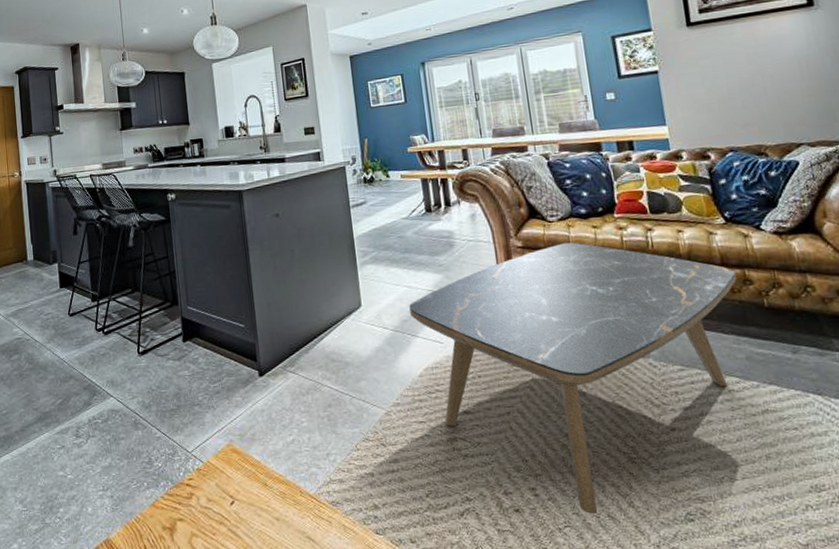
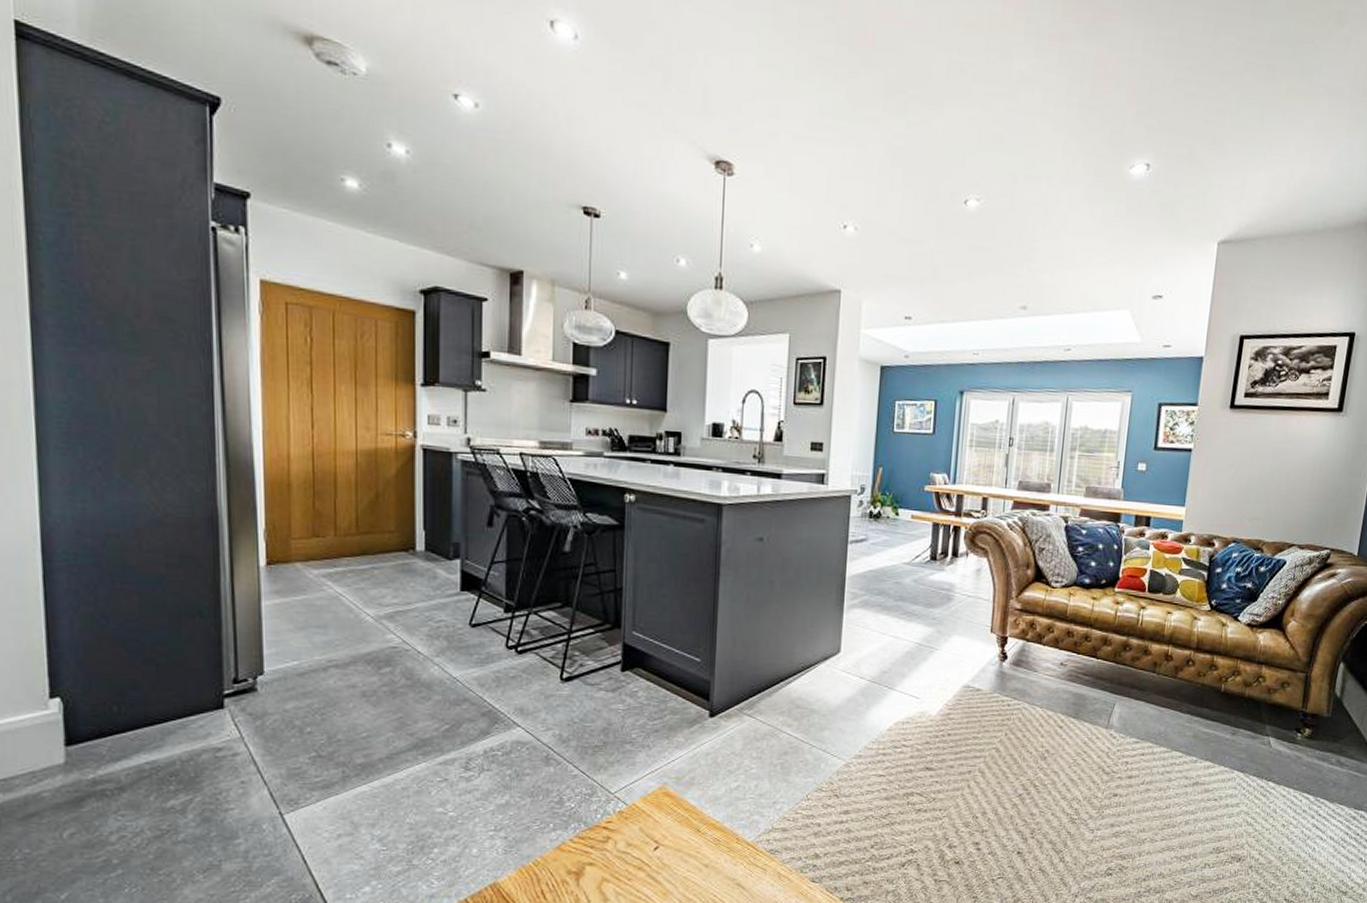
coffee table: present [409,242,737,514] -> none [891,611,1206,867]

